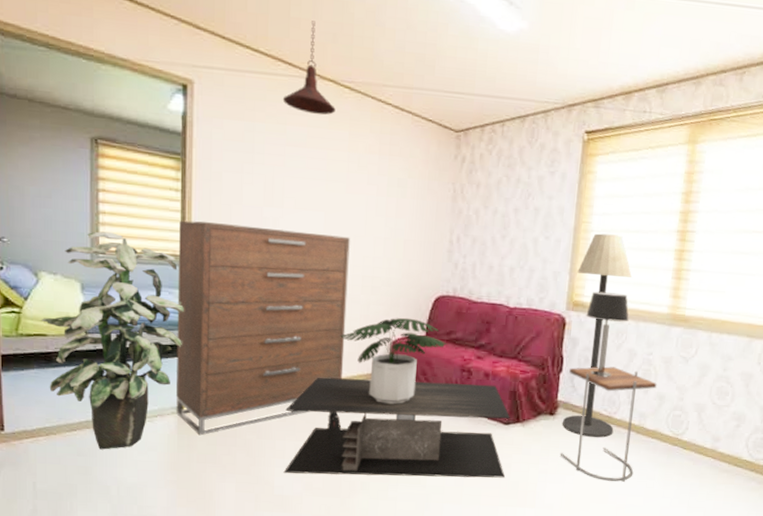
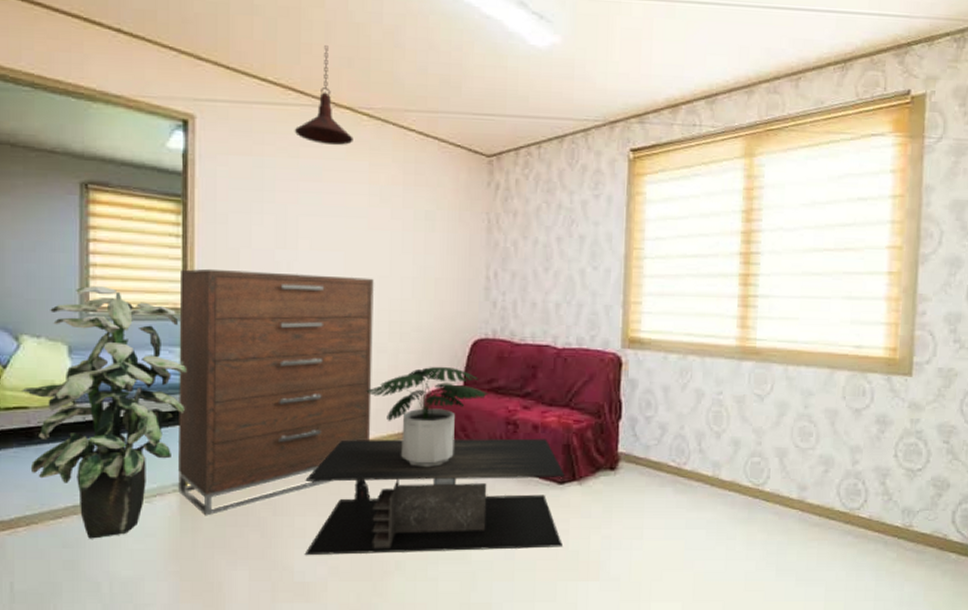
side table: present [560,366,657,482] -> none [624,410,730,544]
floor lamp: present [562,233,632,438] -> none [624,260,693,494]
table lamp: present [586,291,629,378] -> none [644,325,693,423]

